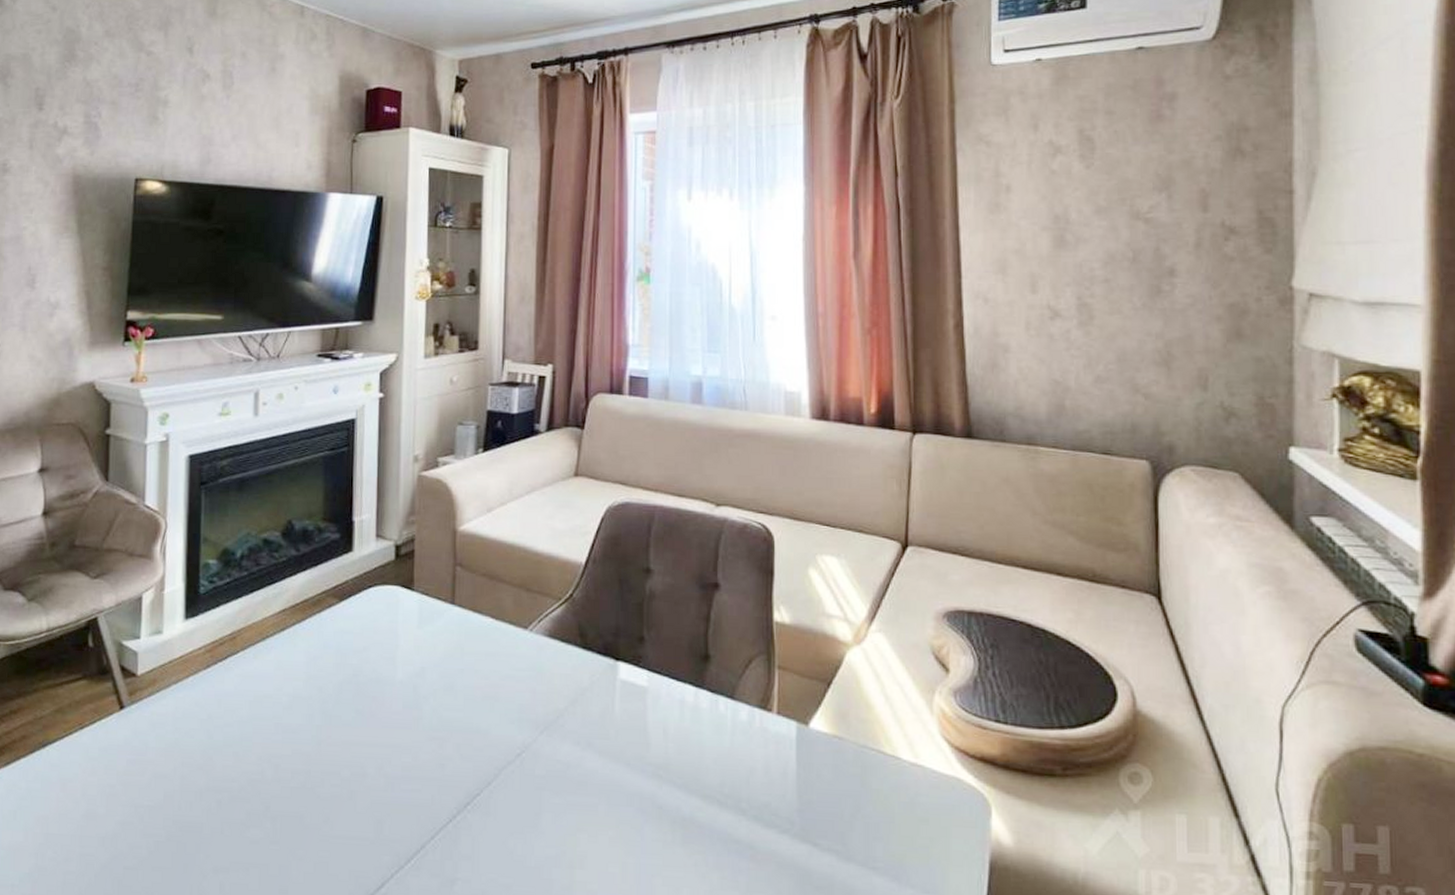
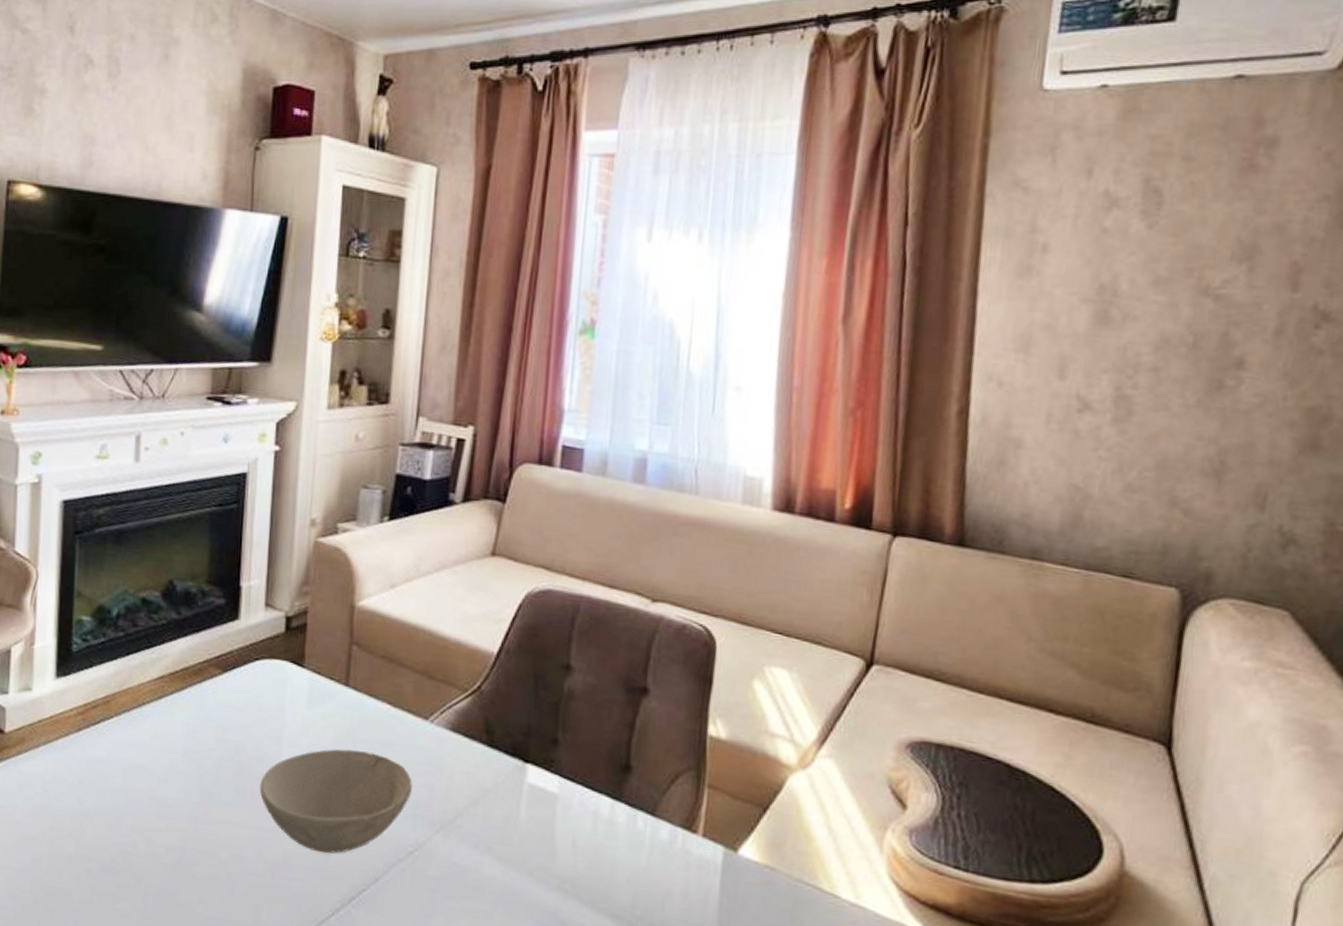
bowl: none [377,663,517,764] -> present [259,749,412,854]

